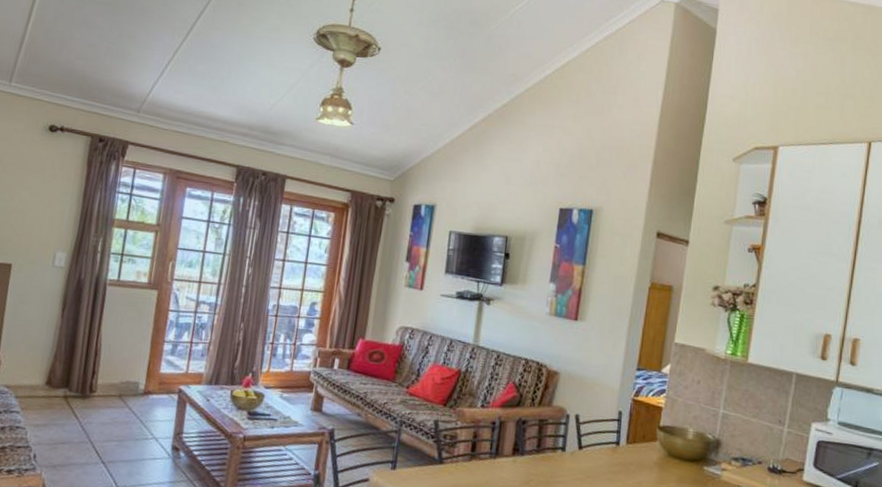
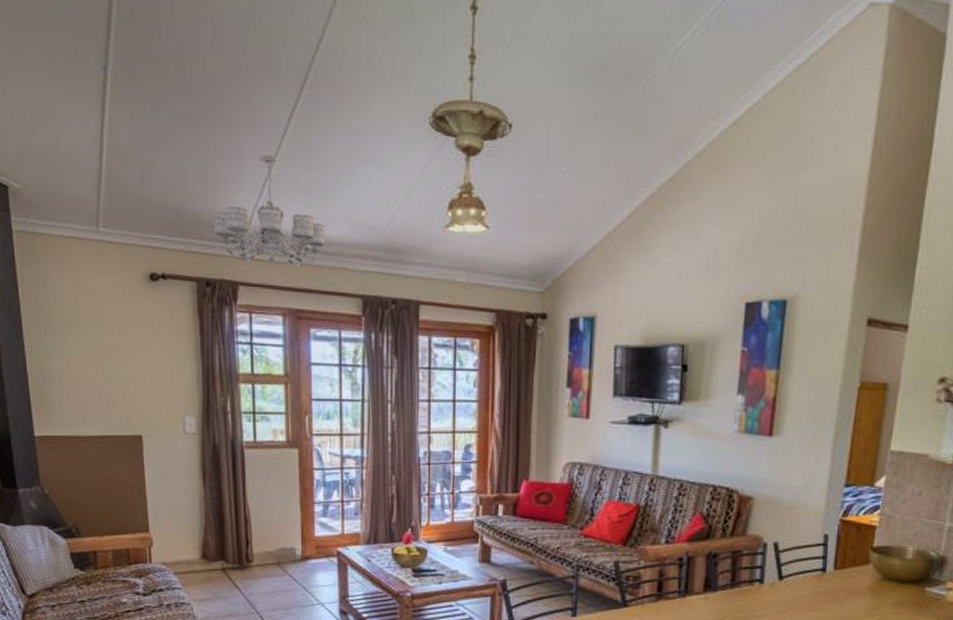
chandelier: none [115,43,214,136] -> present [213,154,326,267]

